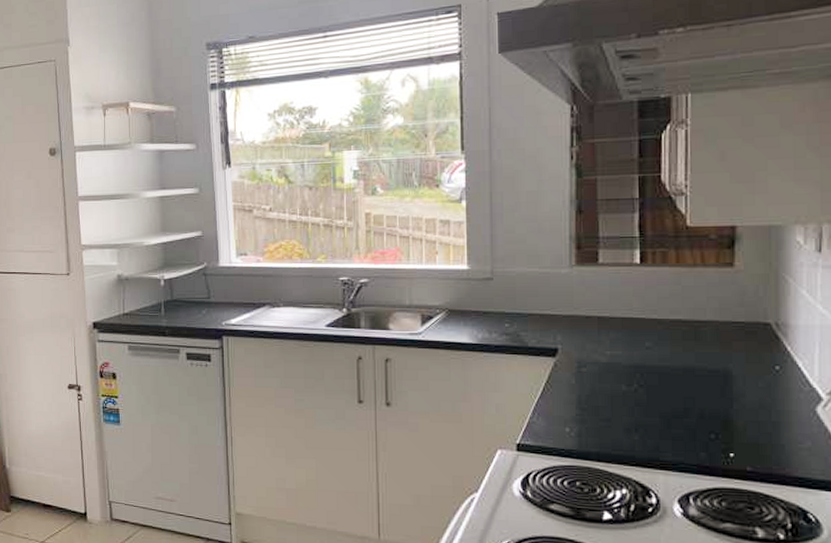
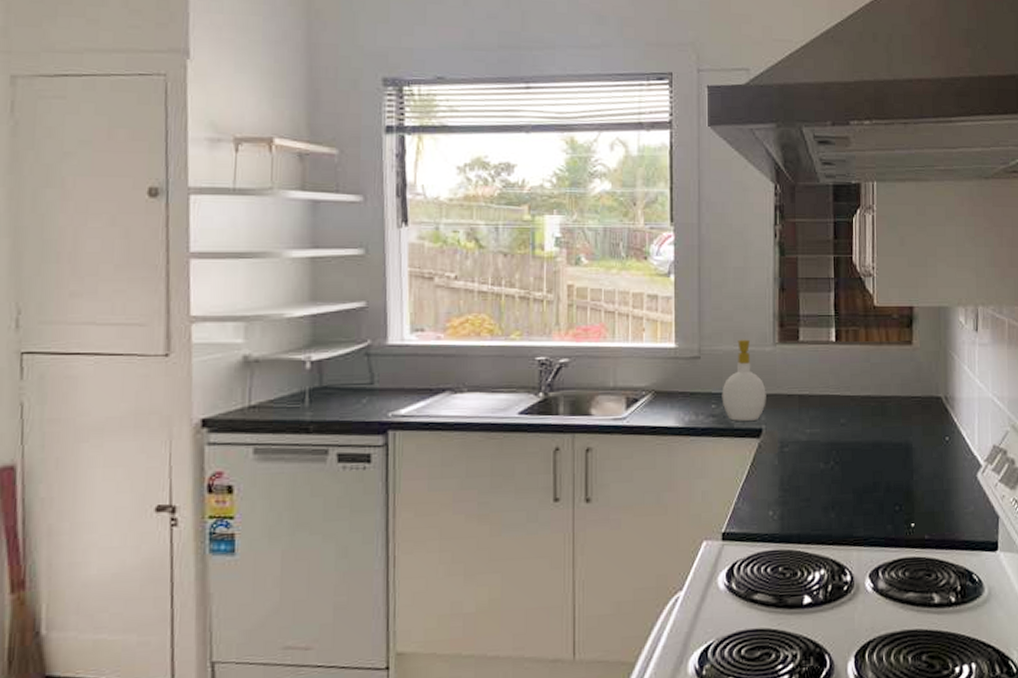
soap bottle: none [515,261,562,340] -> present [722,339,766,421]

